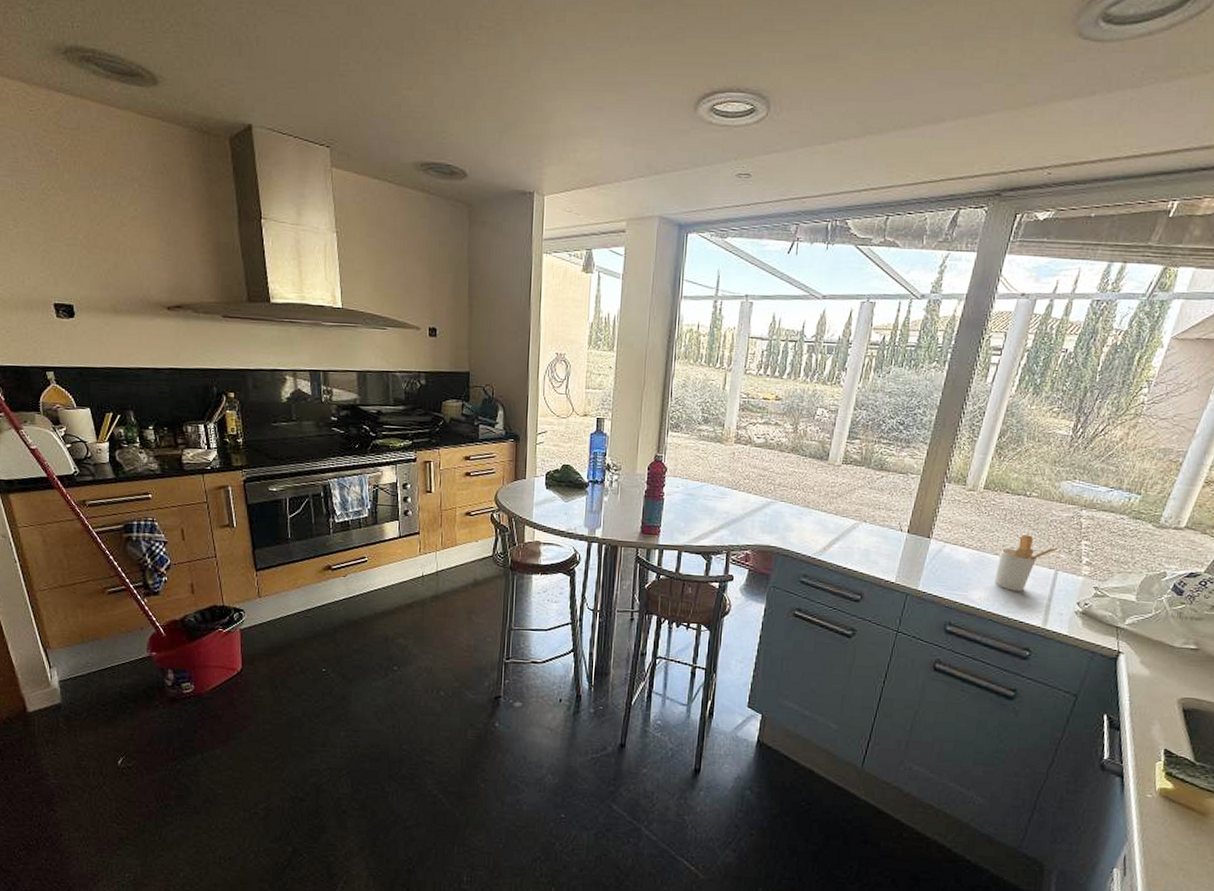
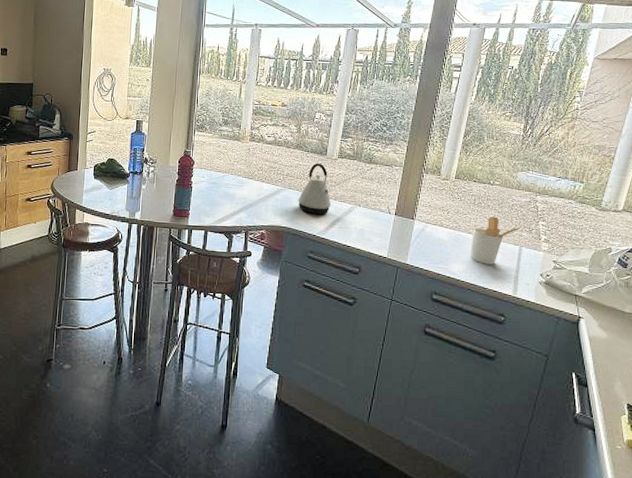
kettle: none [791,470,831,532] -> present [298,163,331,214]

